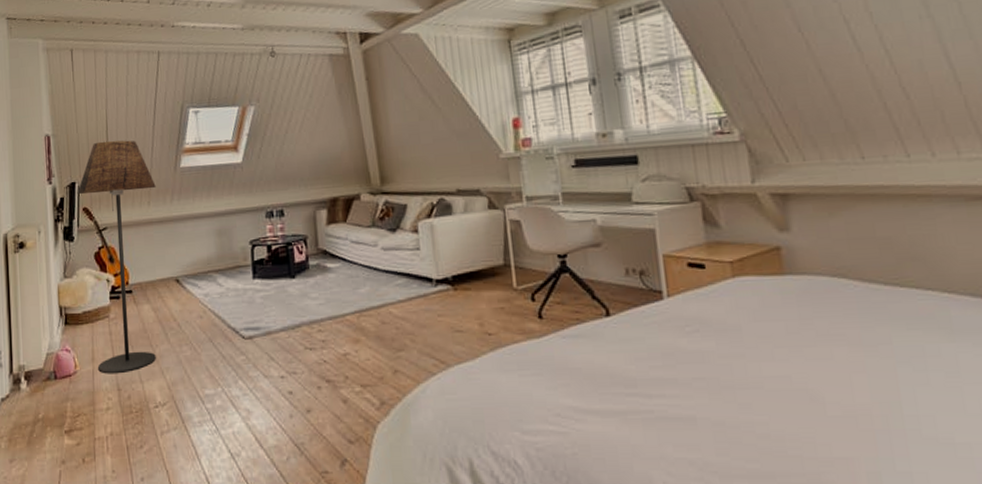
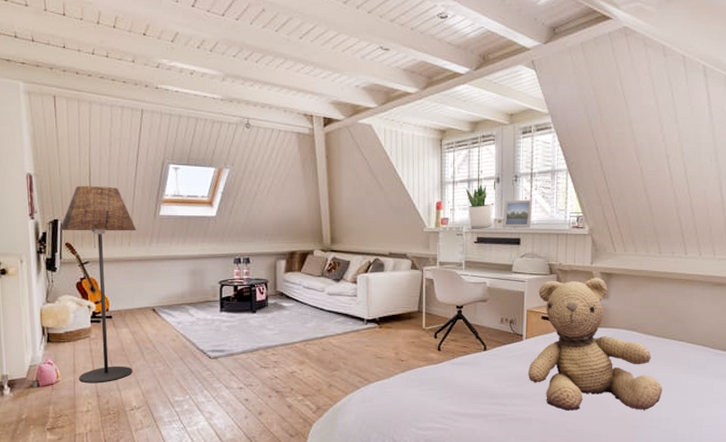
planter: none [550,88,593,149] -> present [465,183,492,229]
picture frame: none [607,102,650,144] -> present [502,199,533,228]
teddy bear: none [676,201,913,405] -> present [528,278,663,411]

